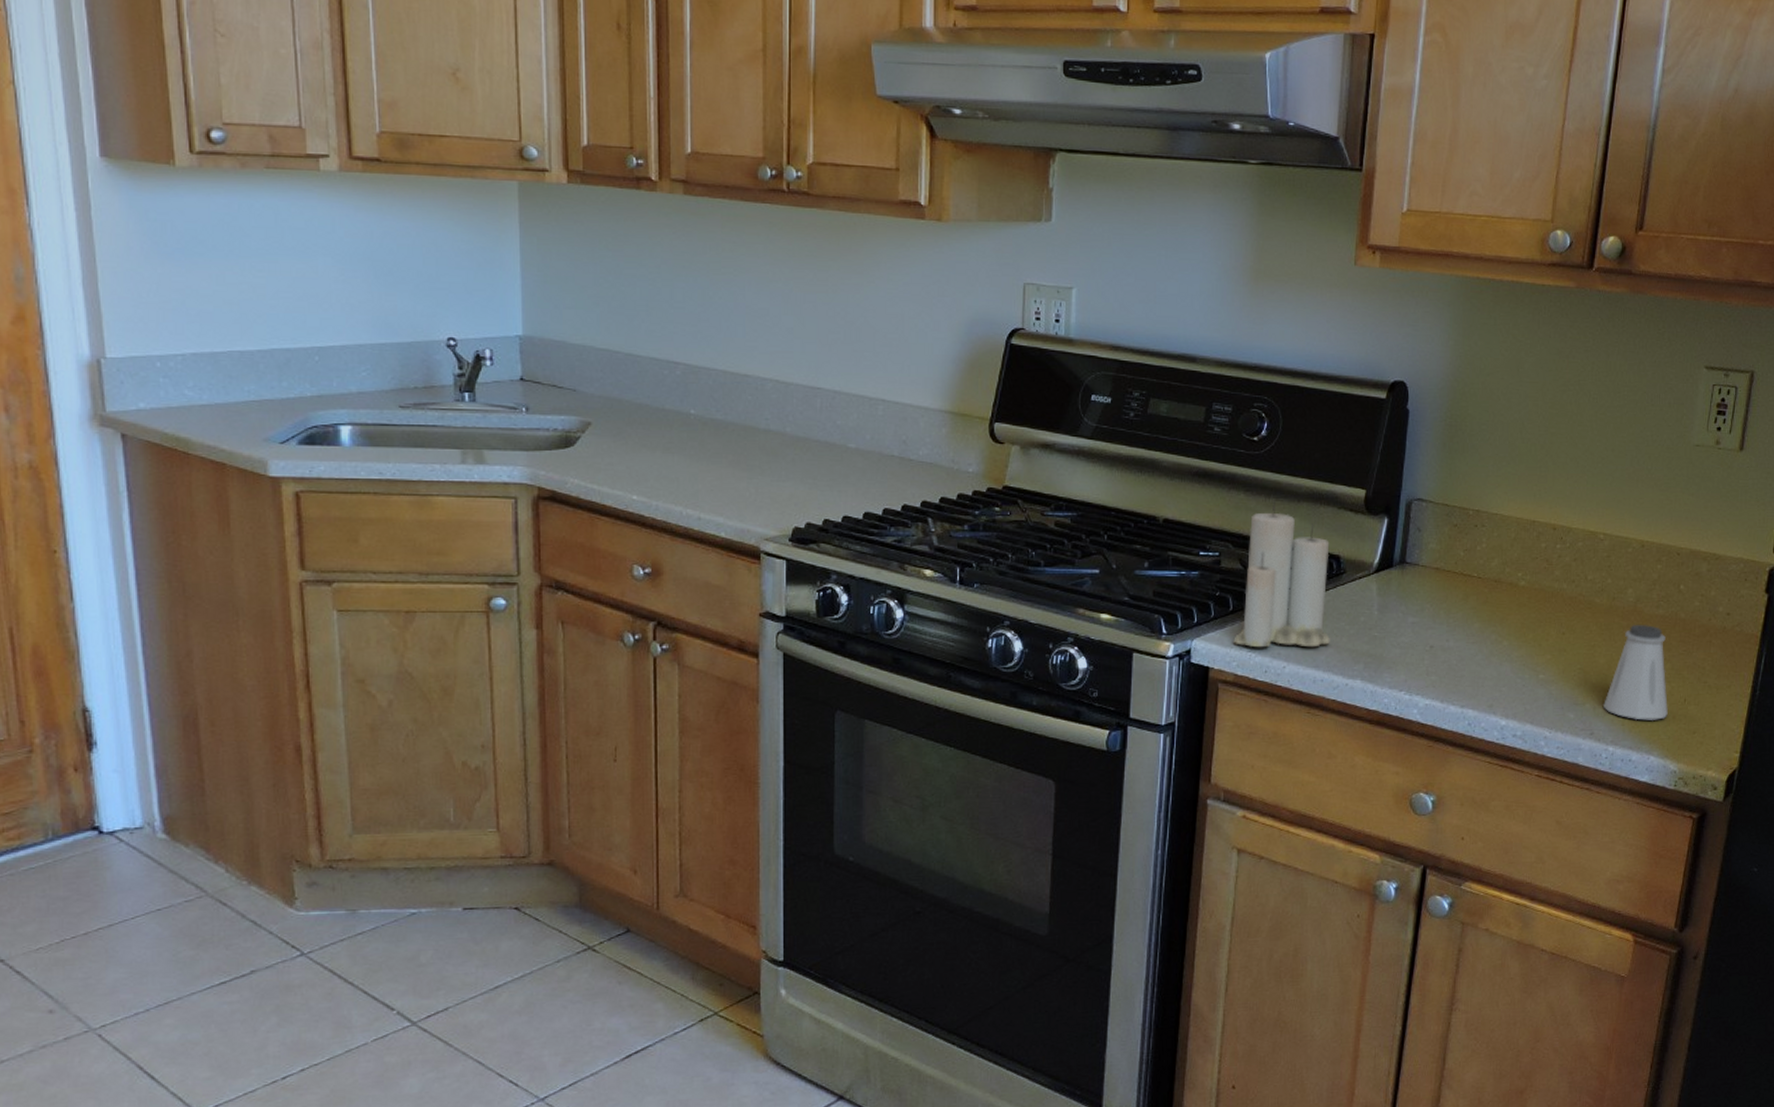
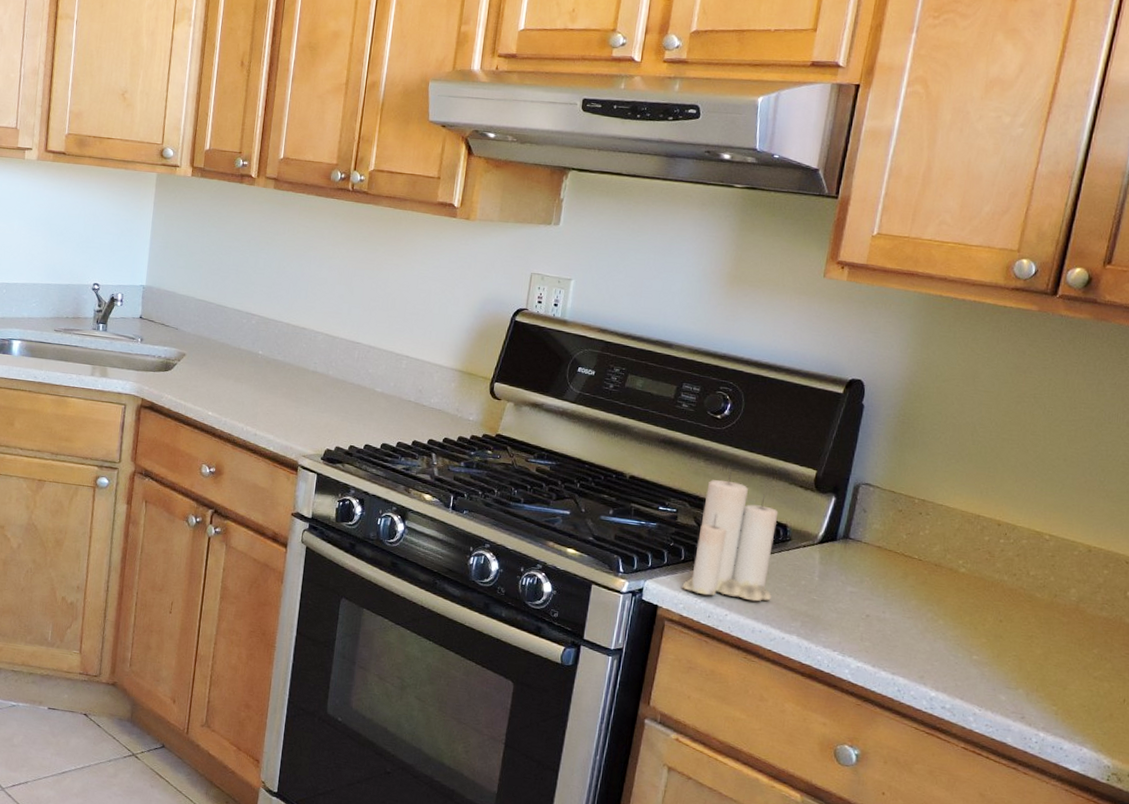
saltshaker: present [1602,624,1668,721] -> none [1036,622,1108,715]

